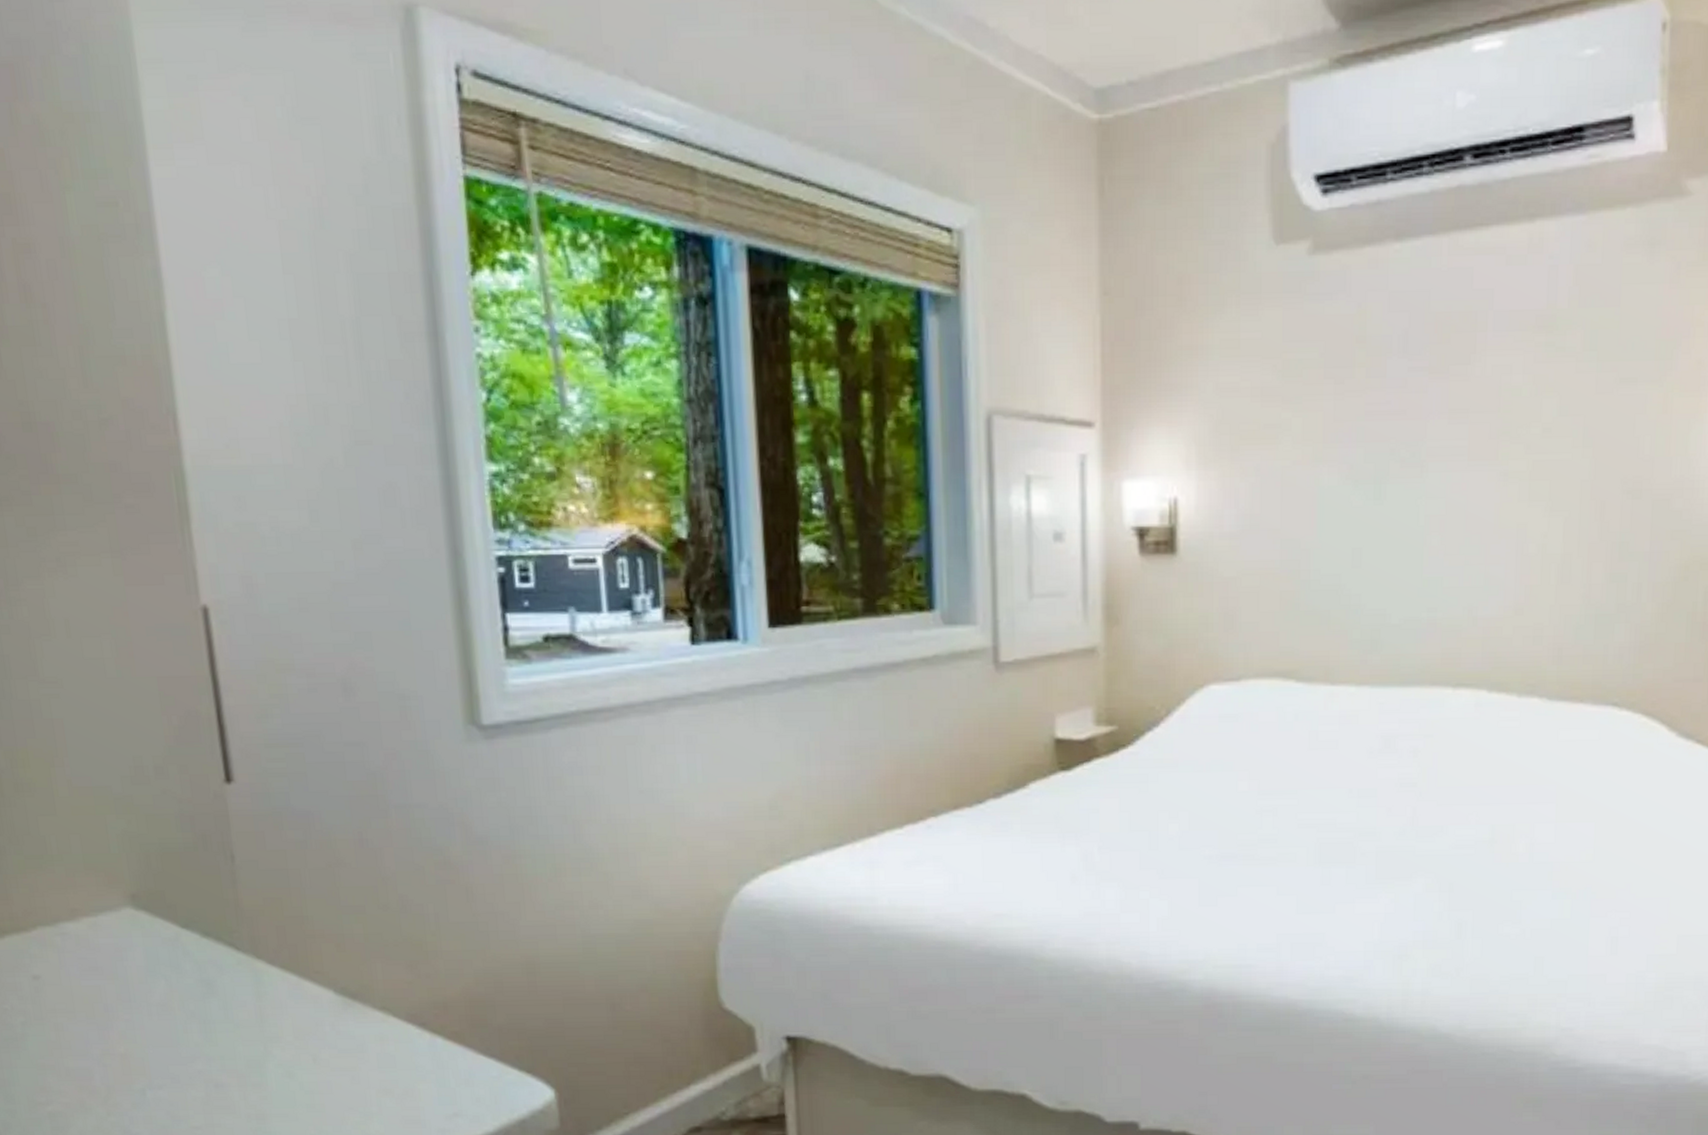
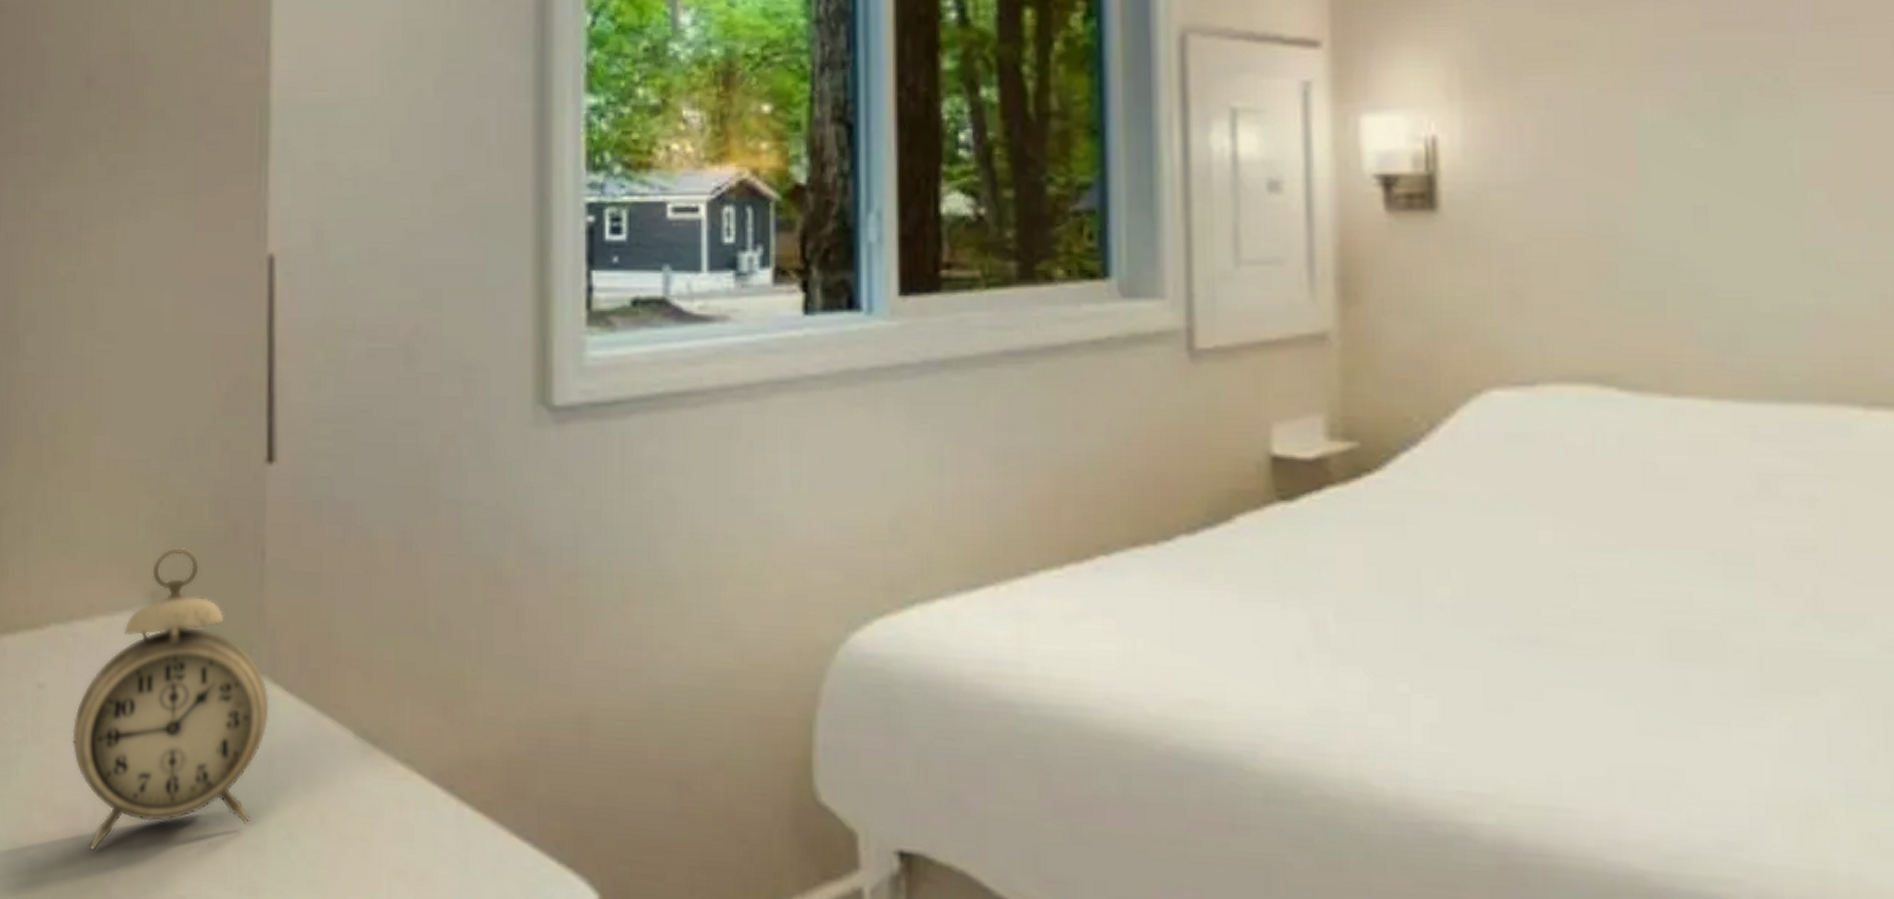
alarm clock: none [73,856,257,1101] -> present [72,546,269,851]

